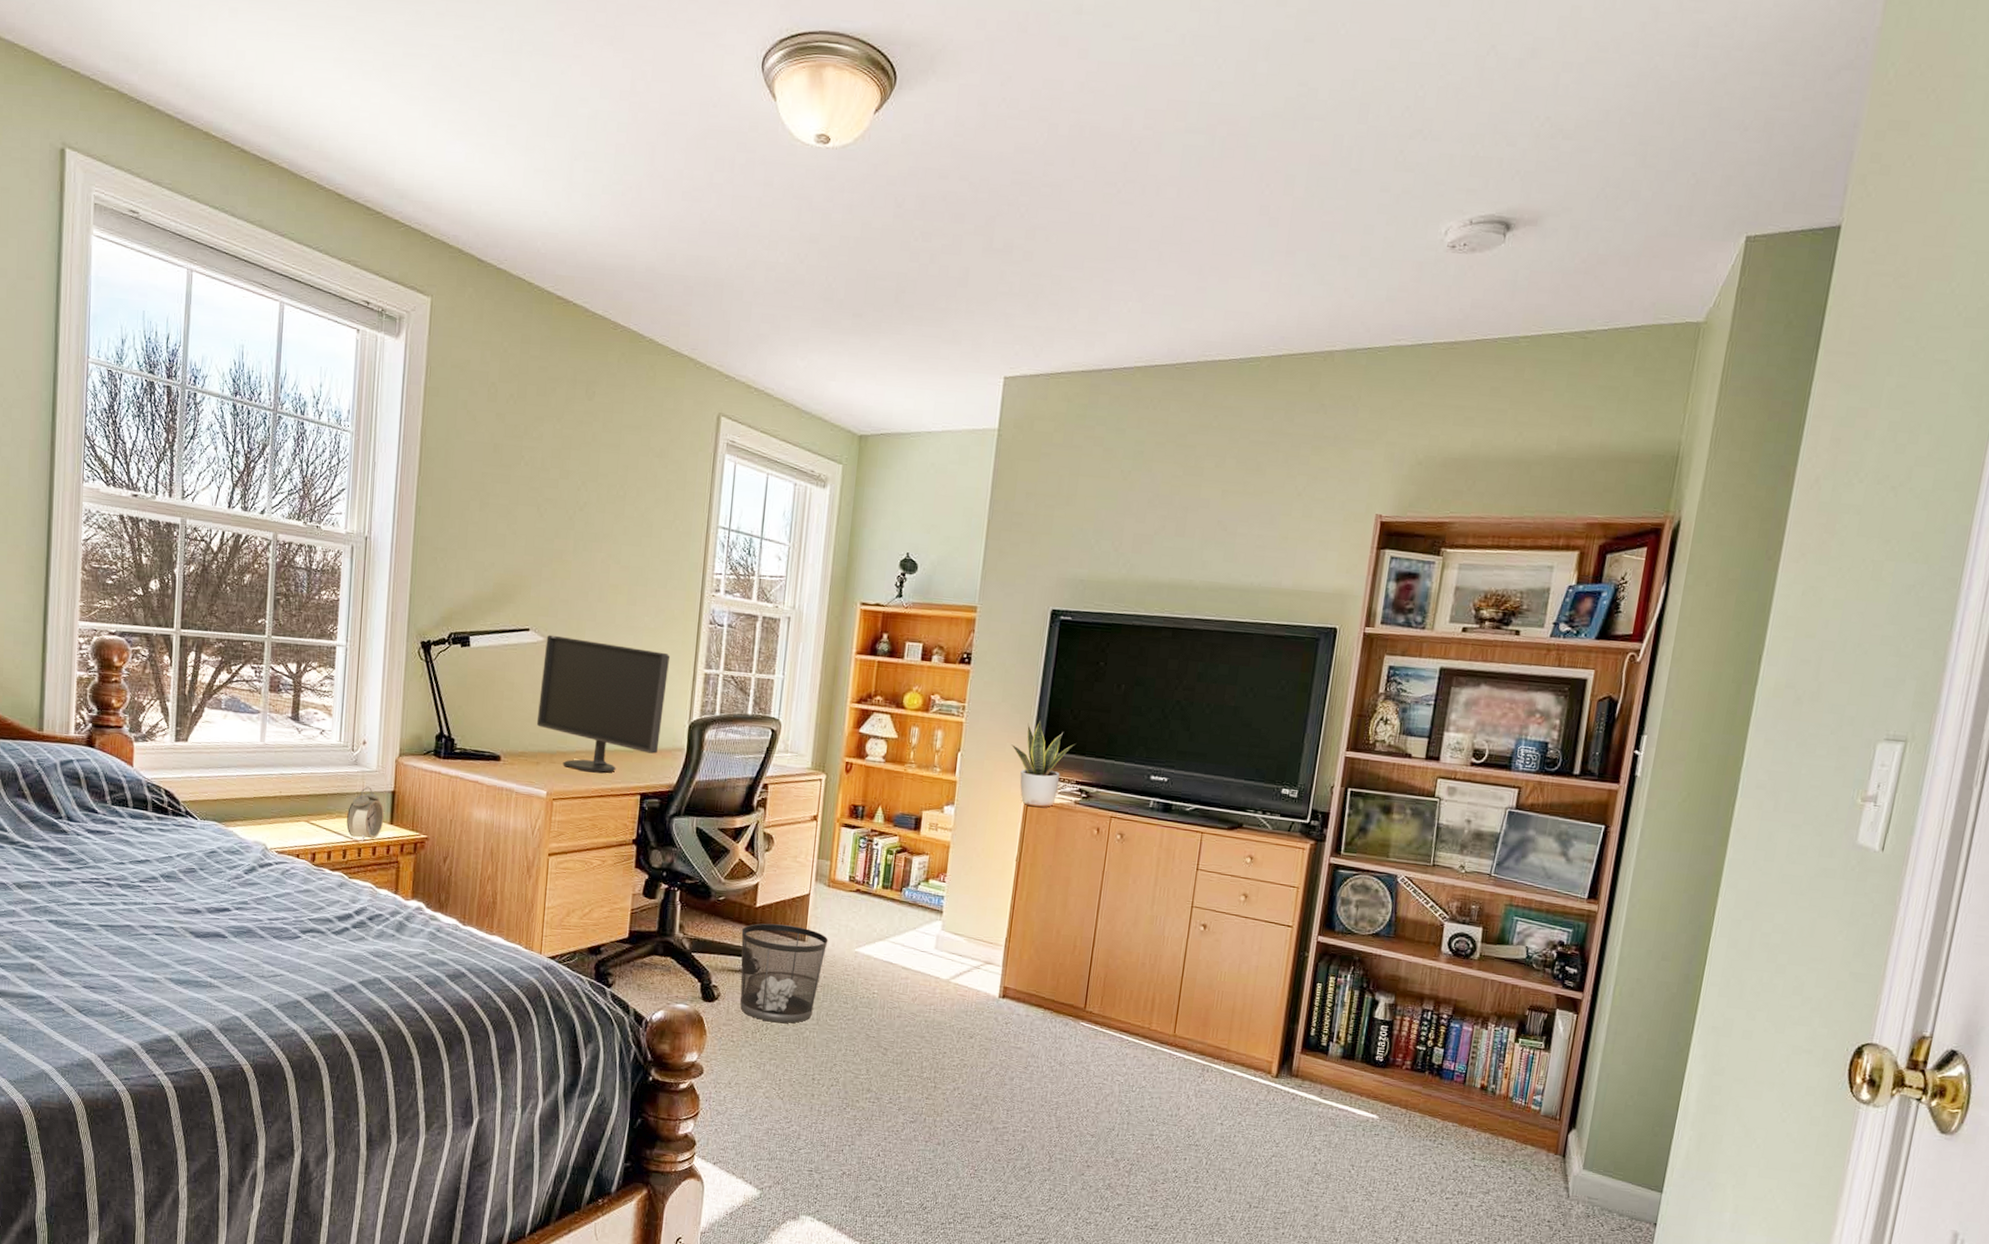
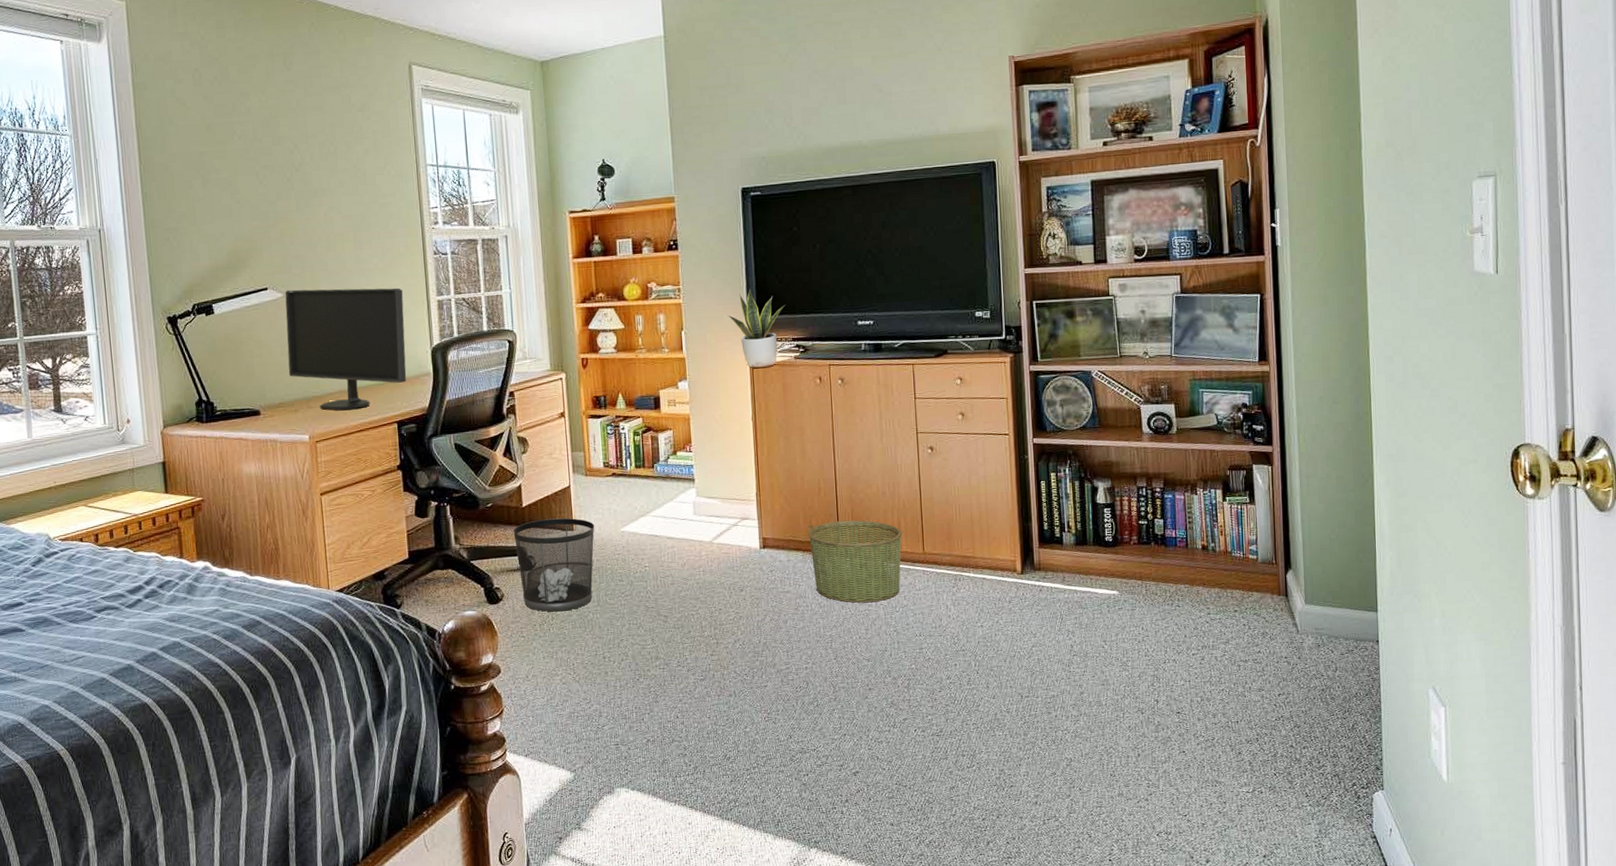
alarm clock: present [346,787,384,841] -> none [122,462,159,515]
basket: none [1051,983,1156,1077] -> present [807,520,903,603]

